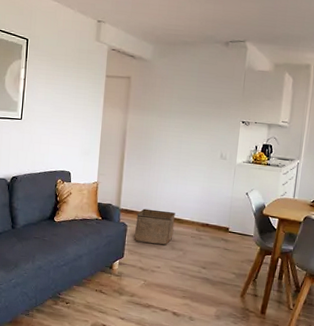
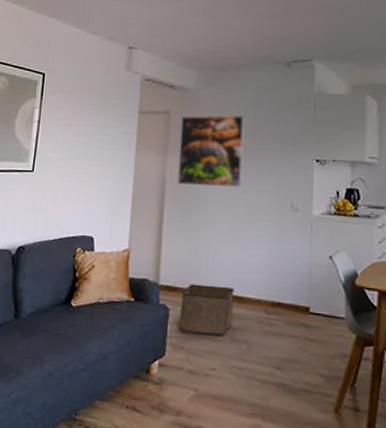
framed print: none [135,81,190,140] -> present [177,115,245,188]

